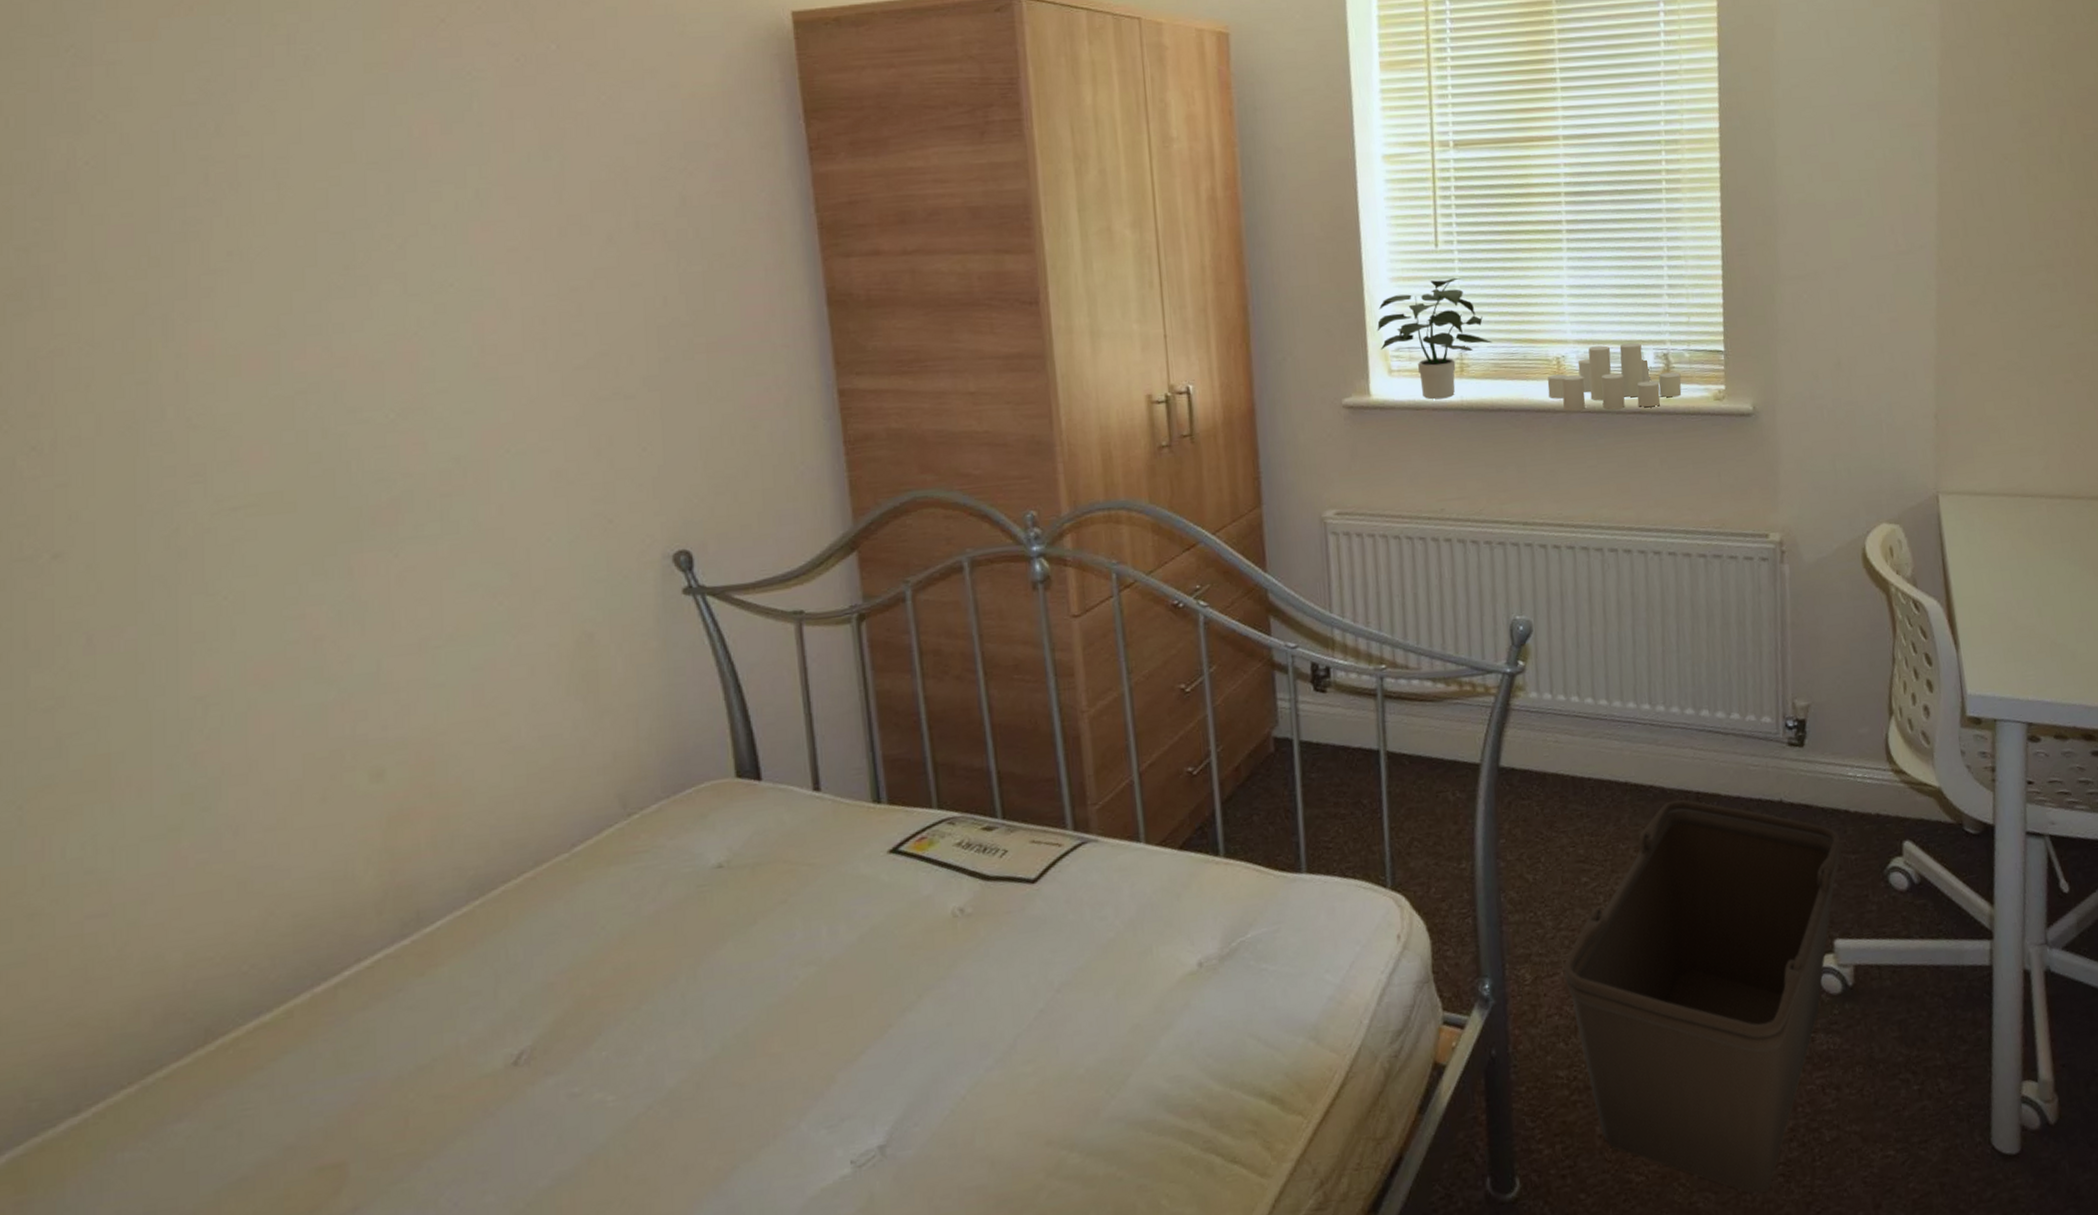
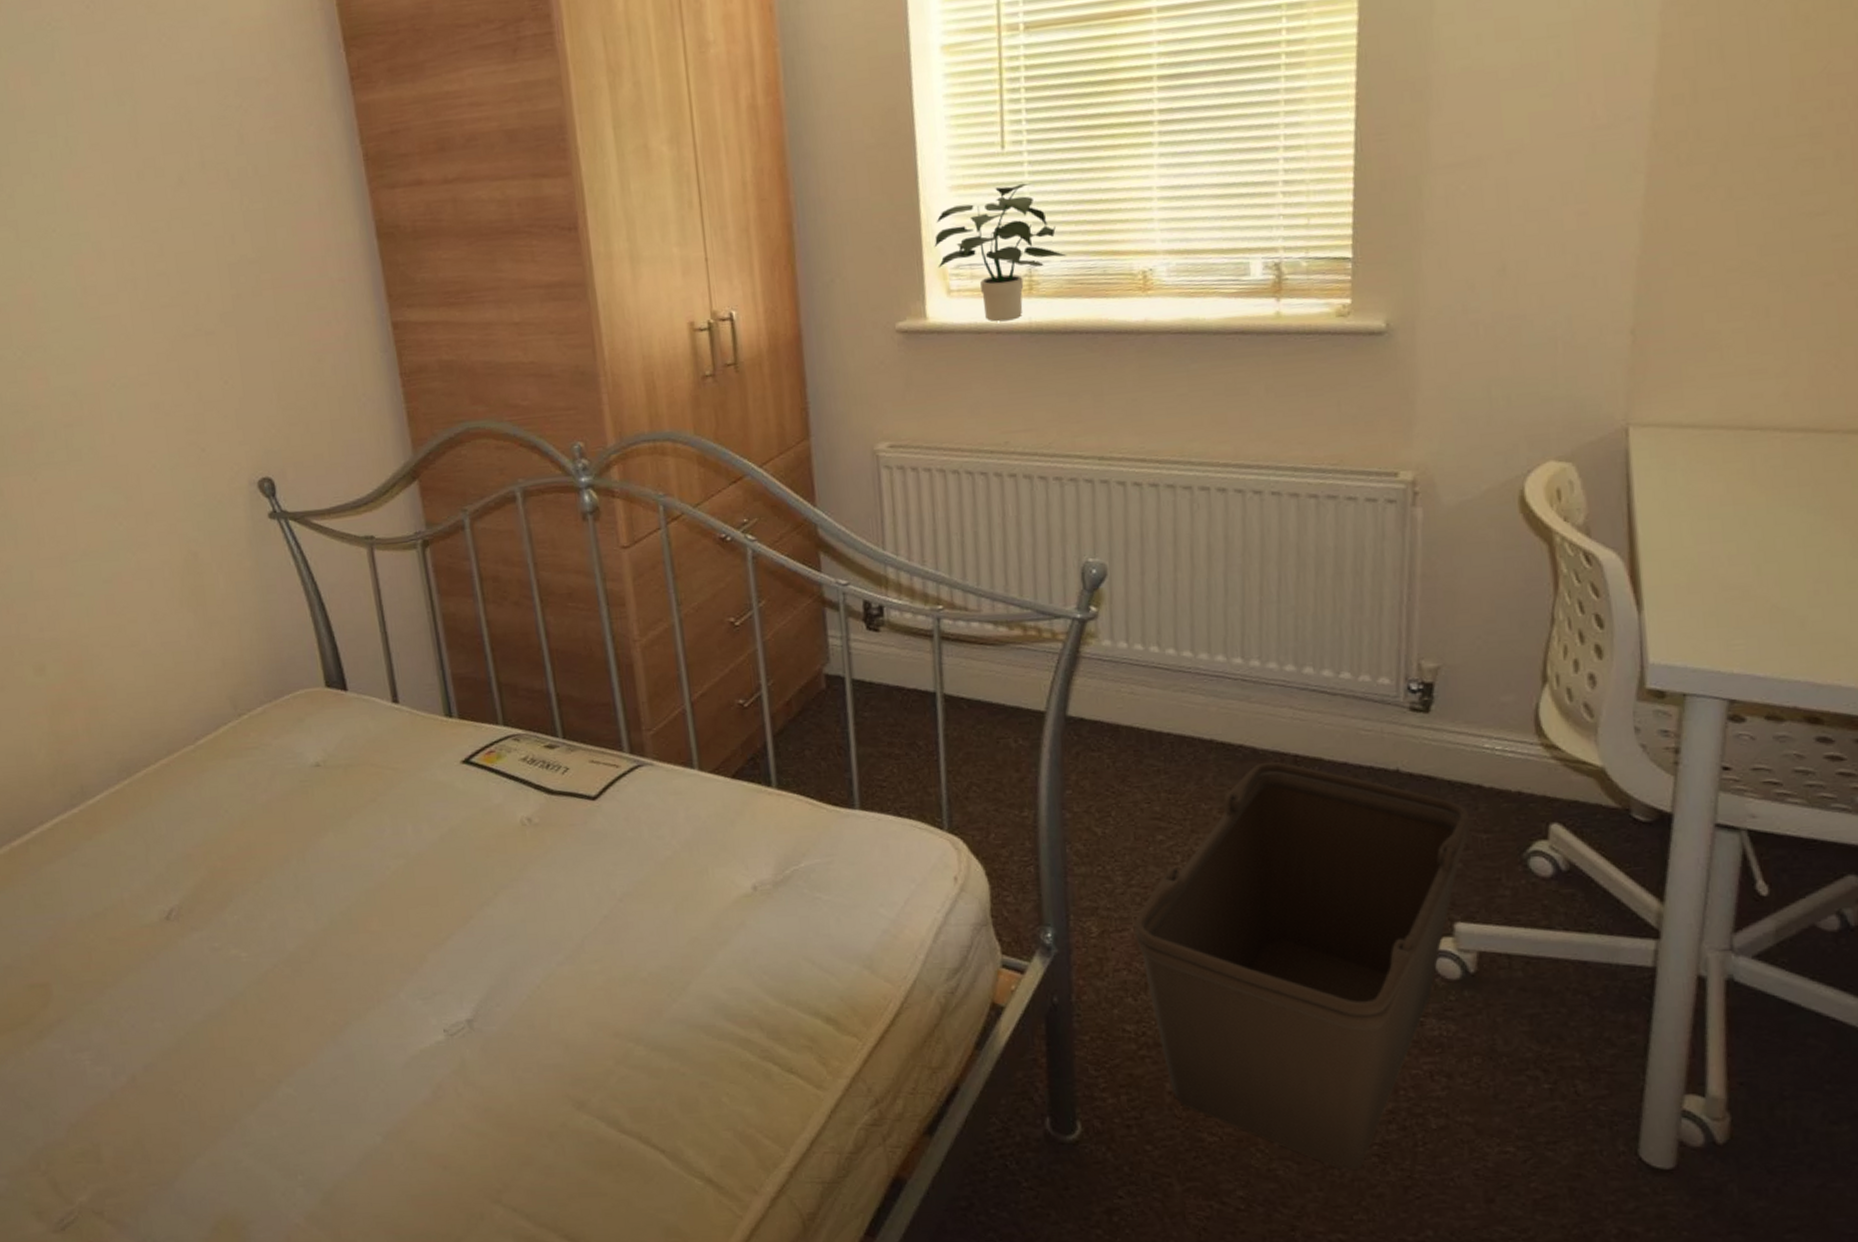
candle: present [1547,342,1682,412] -> none [1131,251,1296,333]

